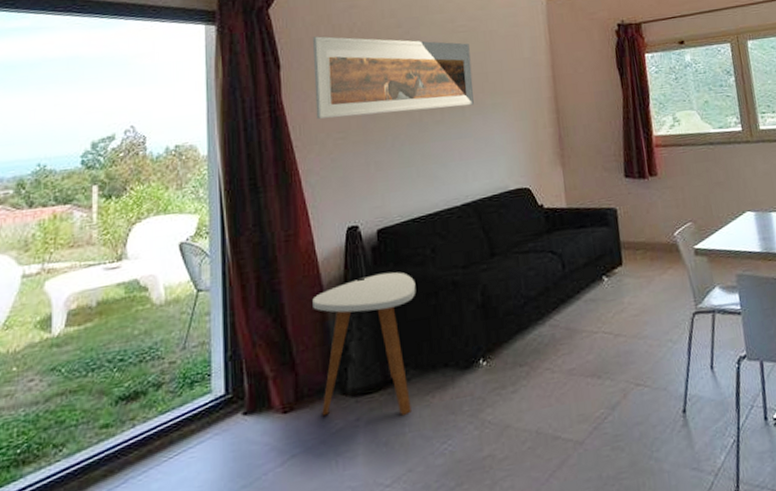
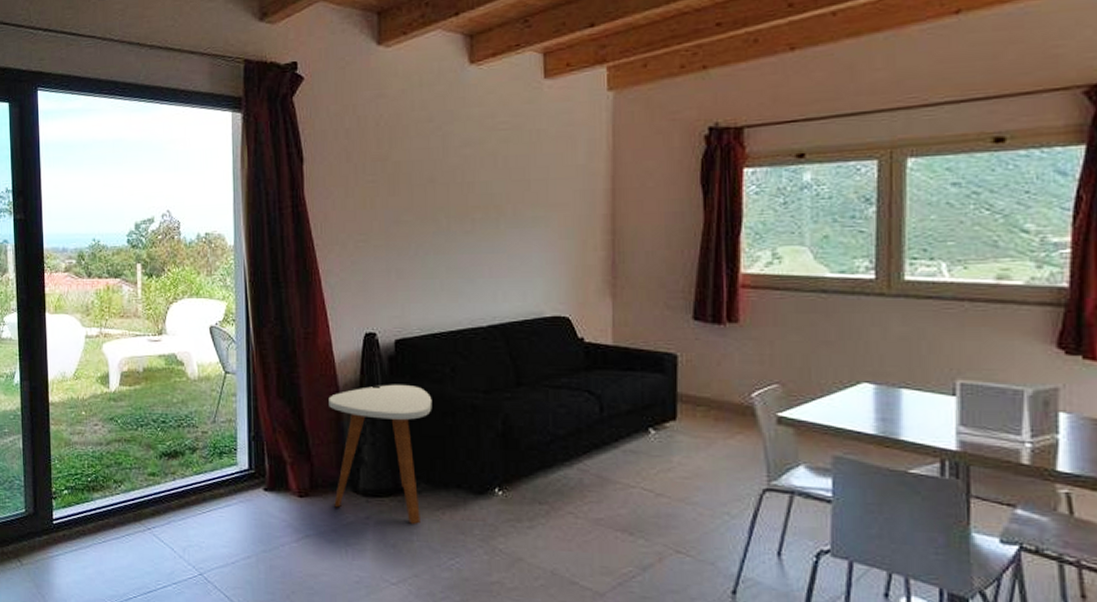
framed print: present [313,36,474,119] -> none [336,128,512,219]

